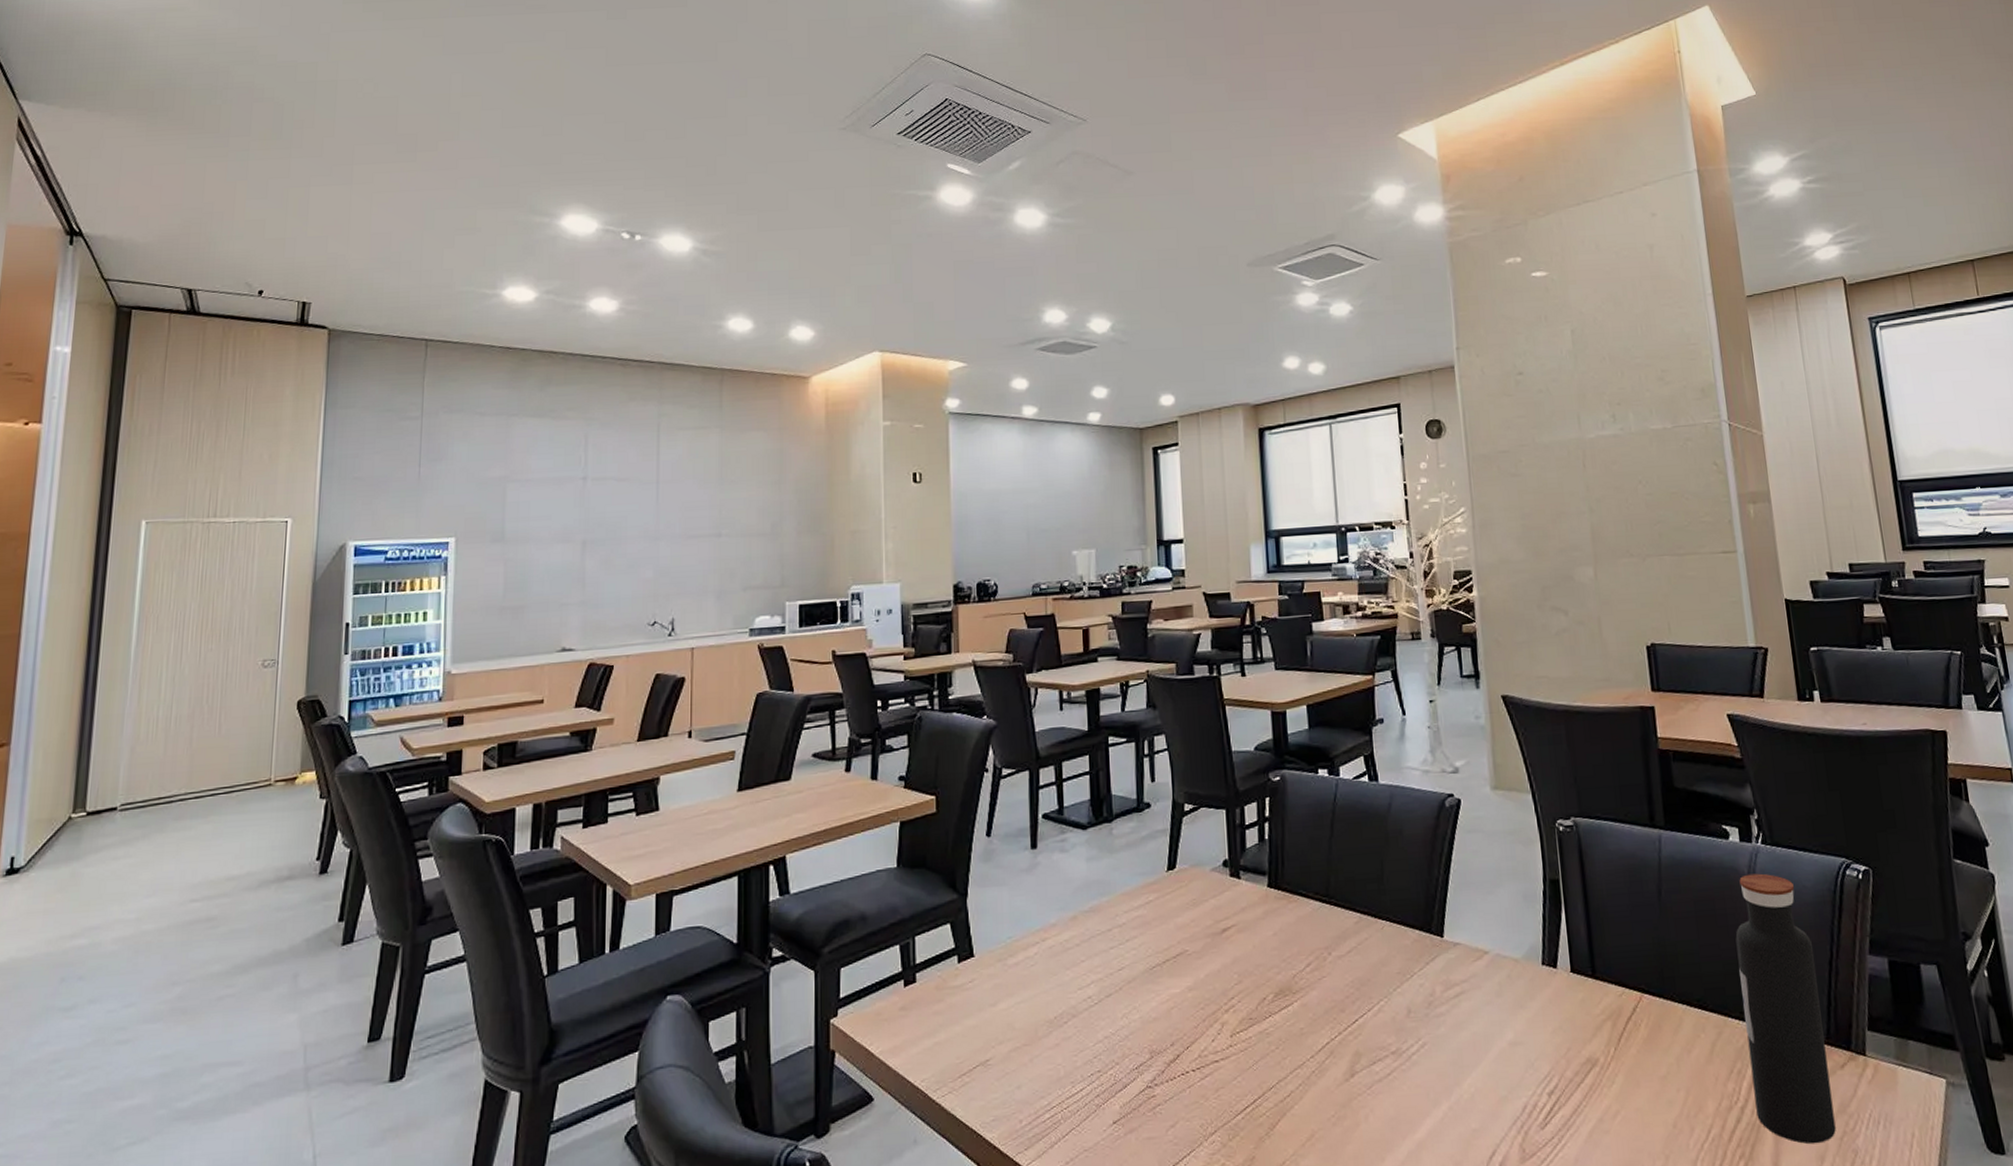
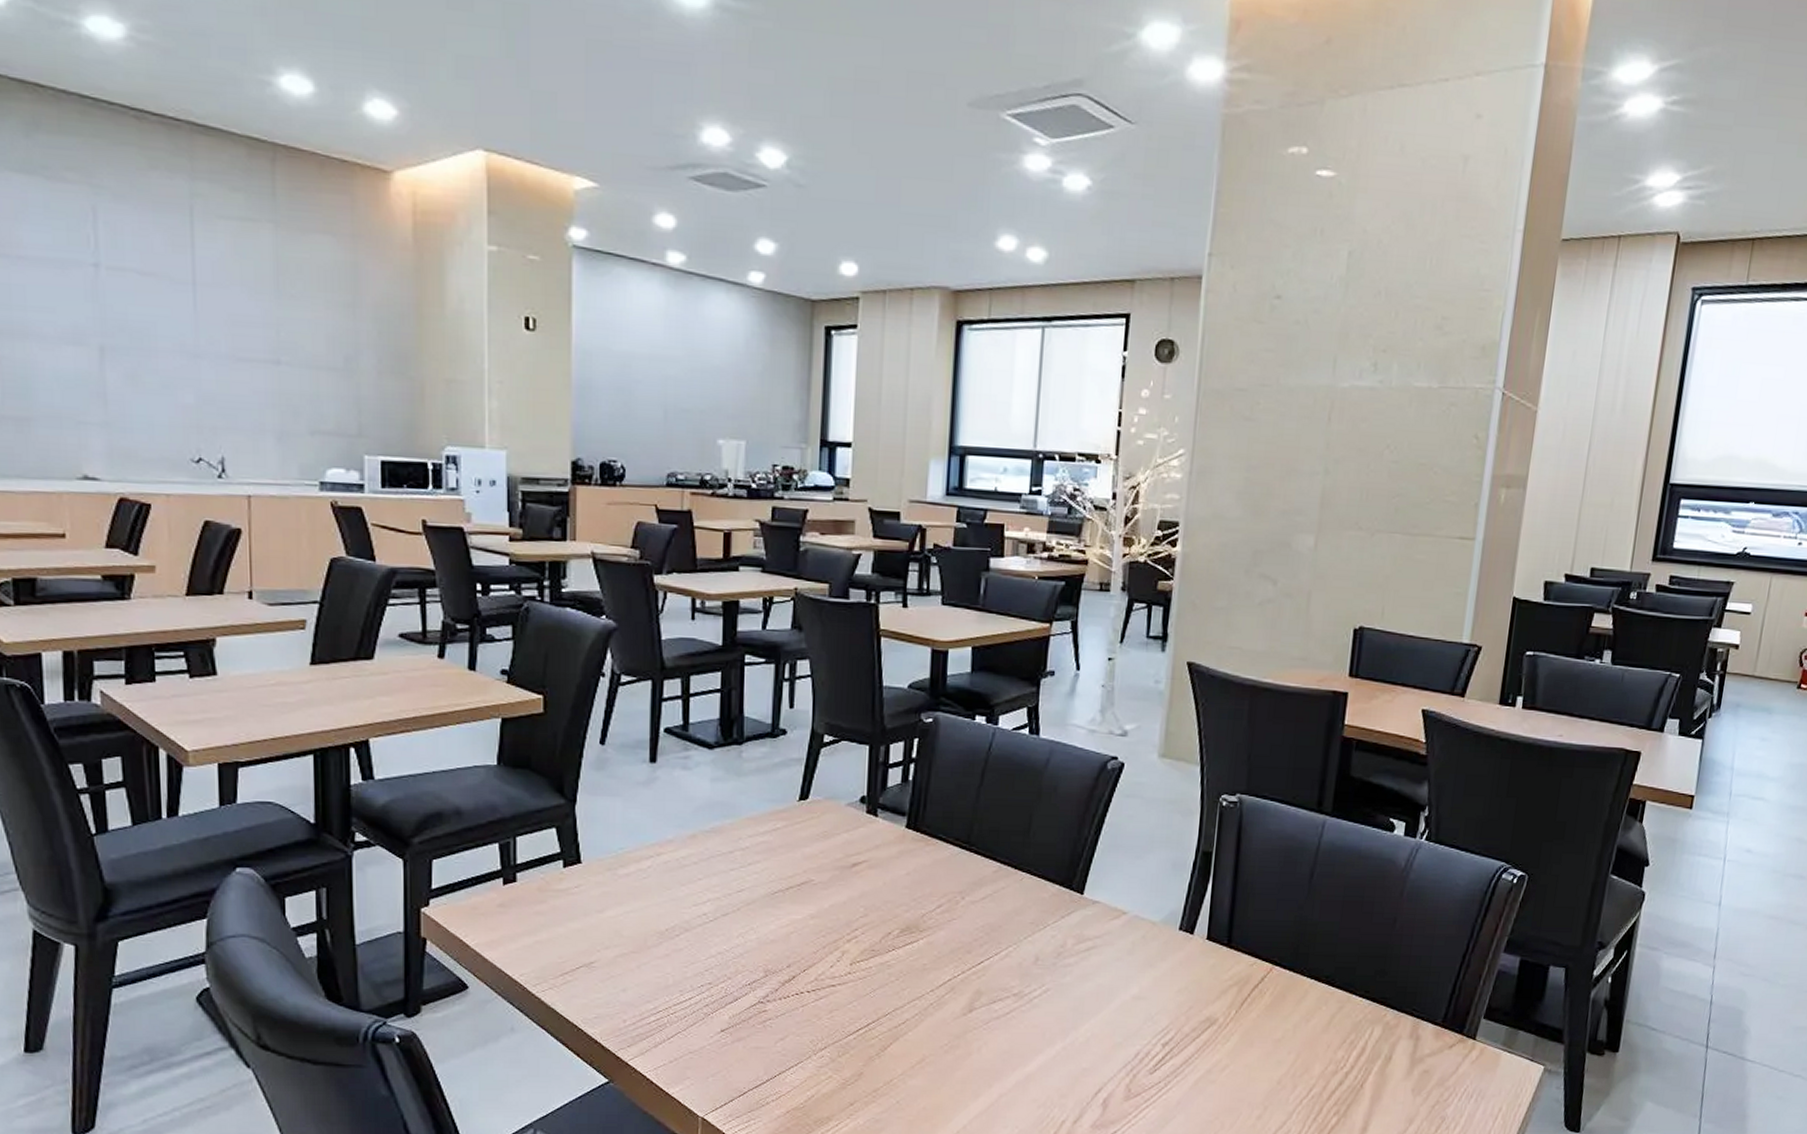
water bottle: present [1735,873,1836,1144] -> none [1359,867,1452,1109]

